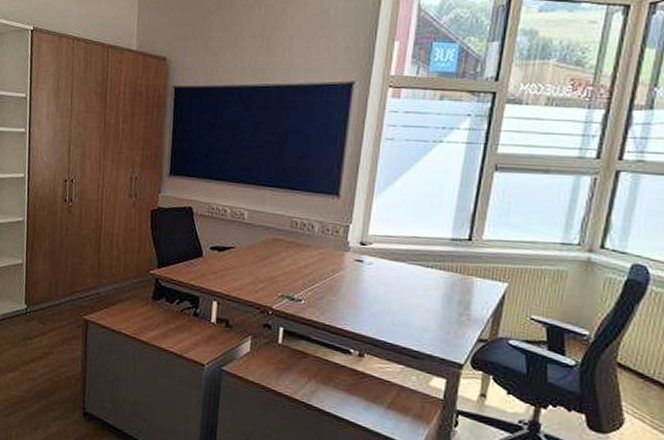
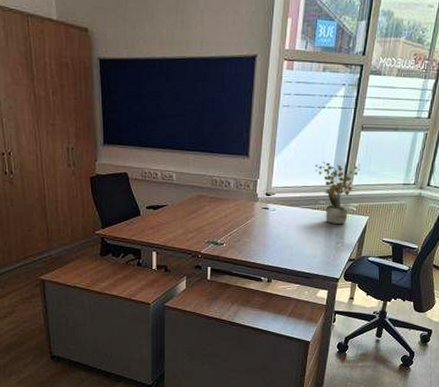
potted plant: none [426,207,495,290] -> present [314,161,361,224]

